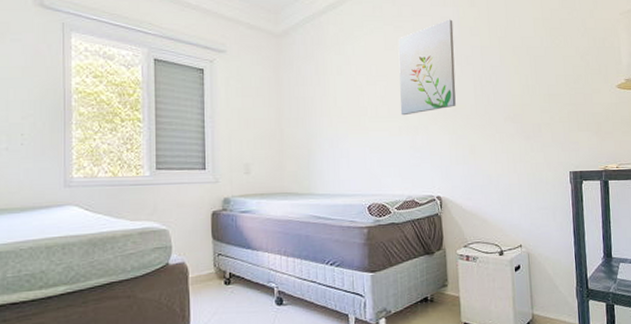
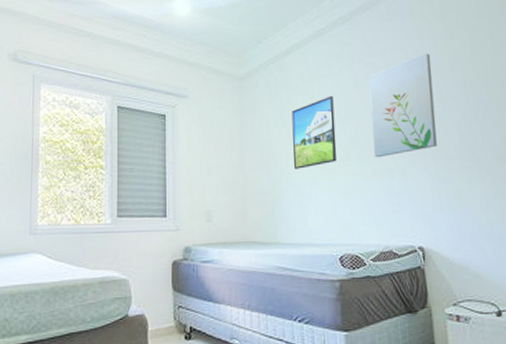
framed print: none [326,55,368,125] -> present [291,95,337,169]

